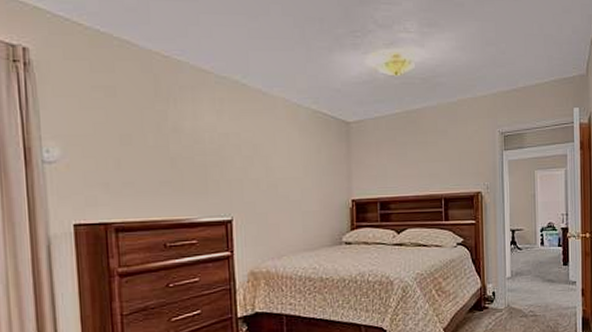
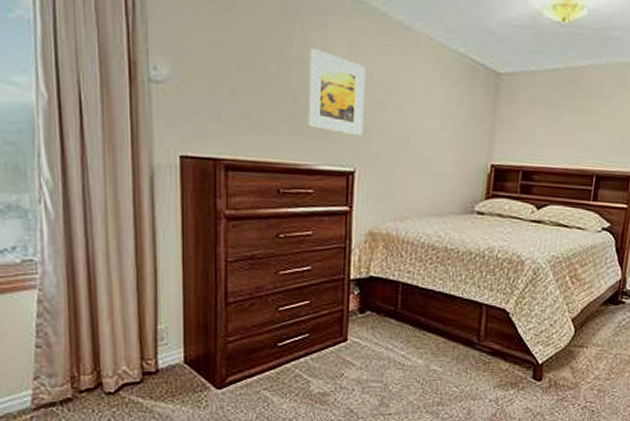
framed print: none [183,120,236,189] -> present [308,48,366,137]

